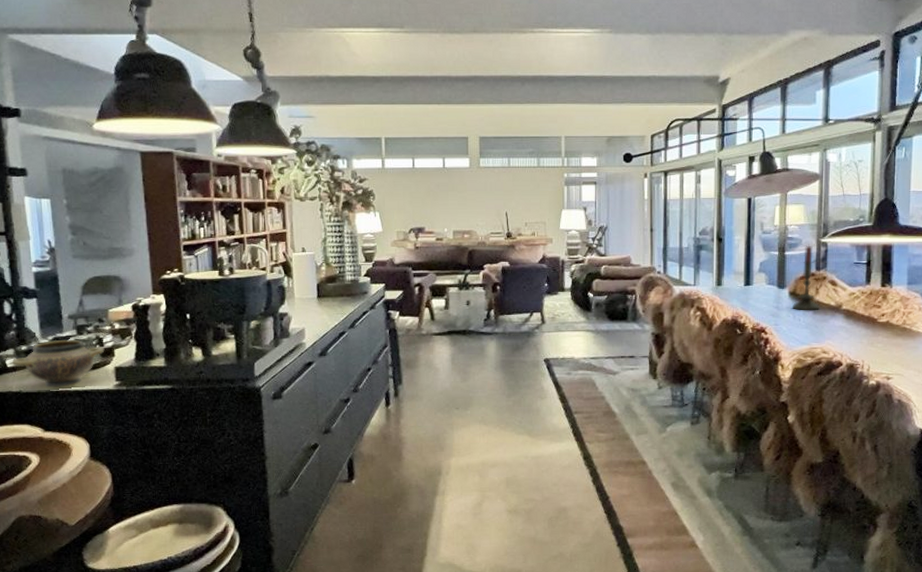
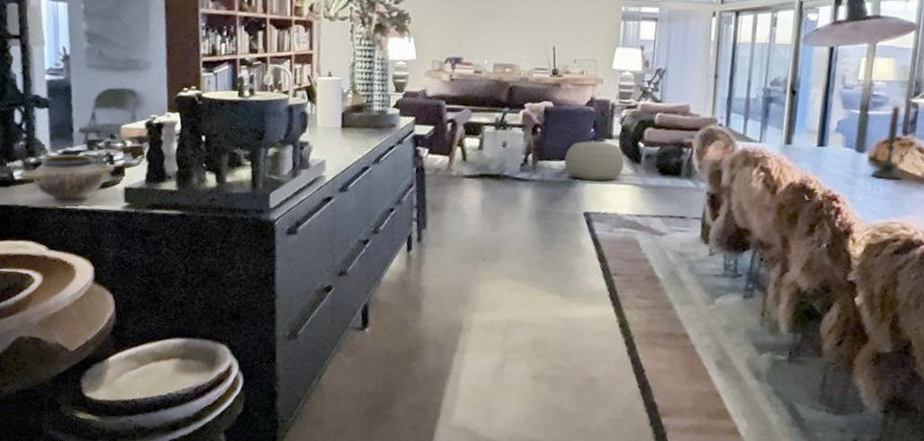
pouf: none [524,294,576,329] -> present [564,141,624,181]

